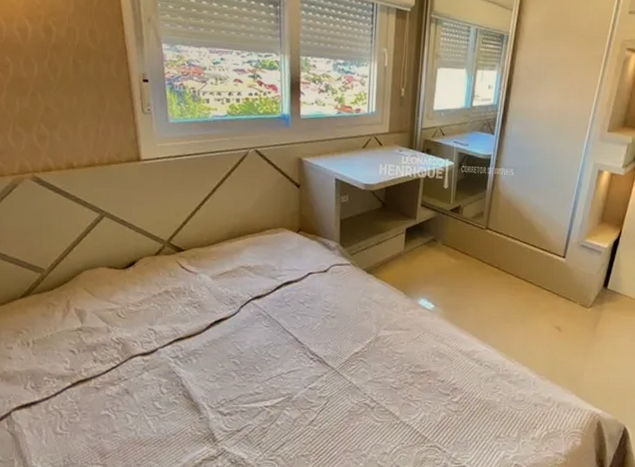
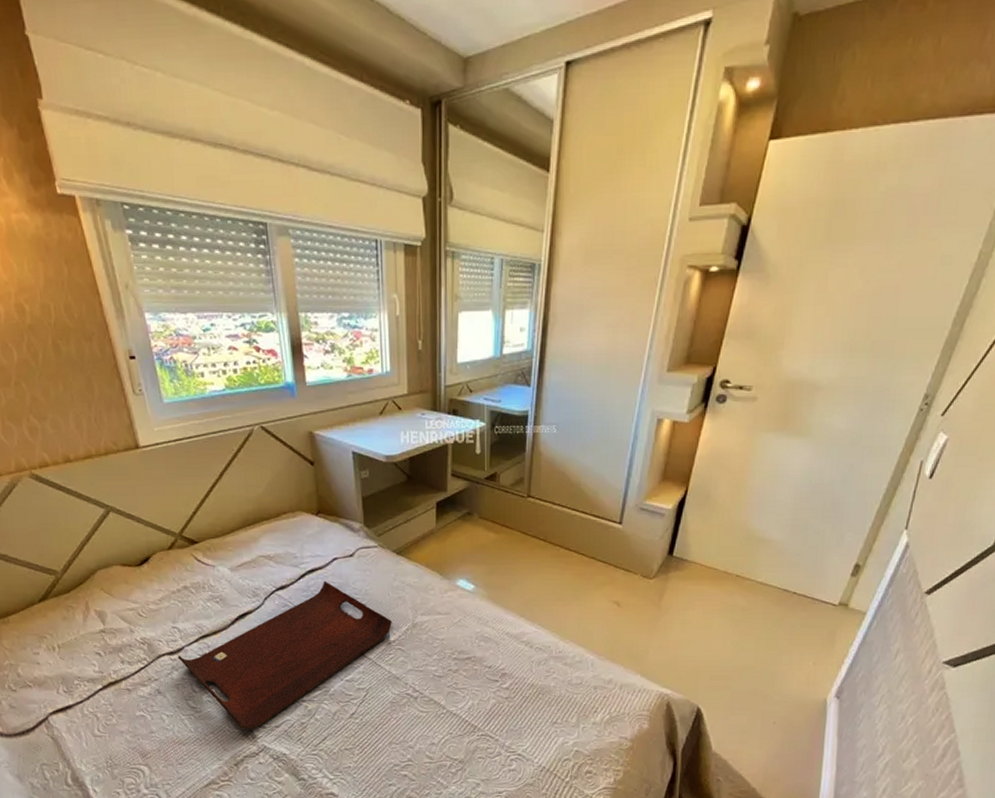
serving tray: none [150,293,357,433] -> present [177,581,392,730]

